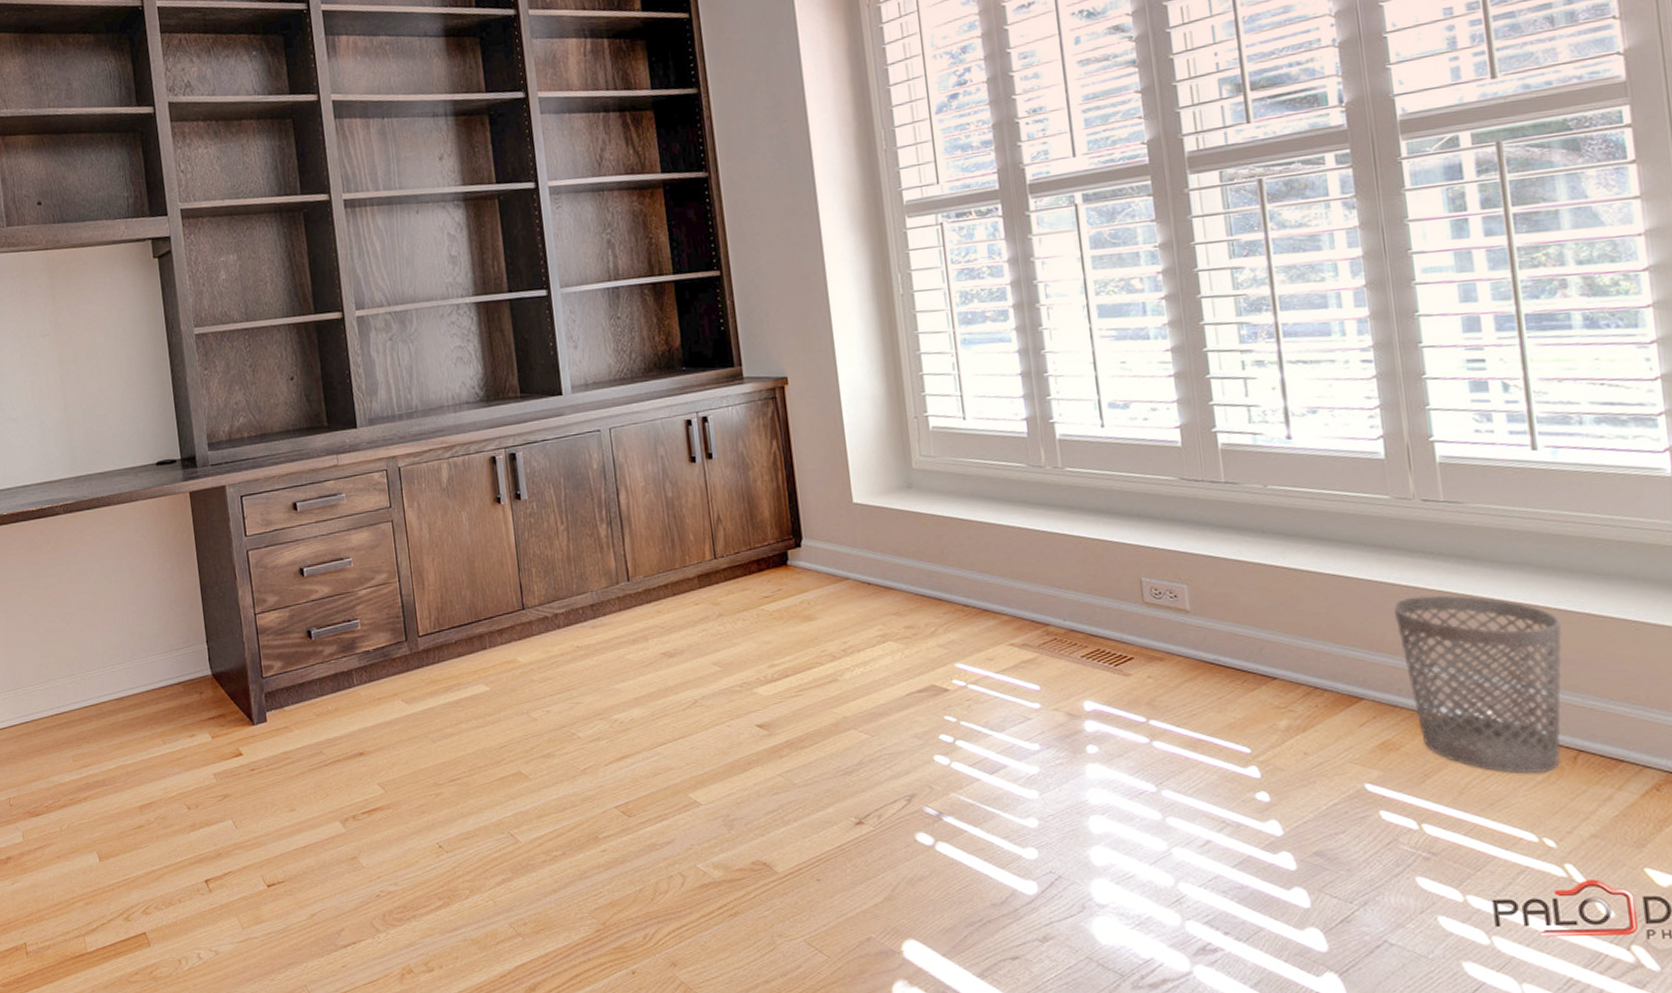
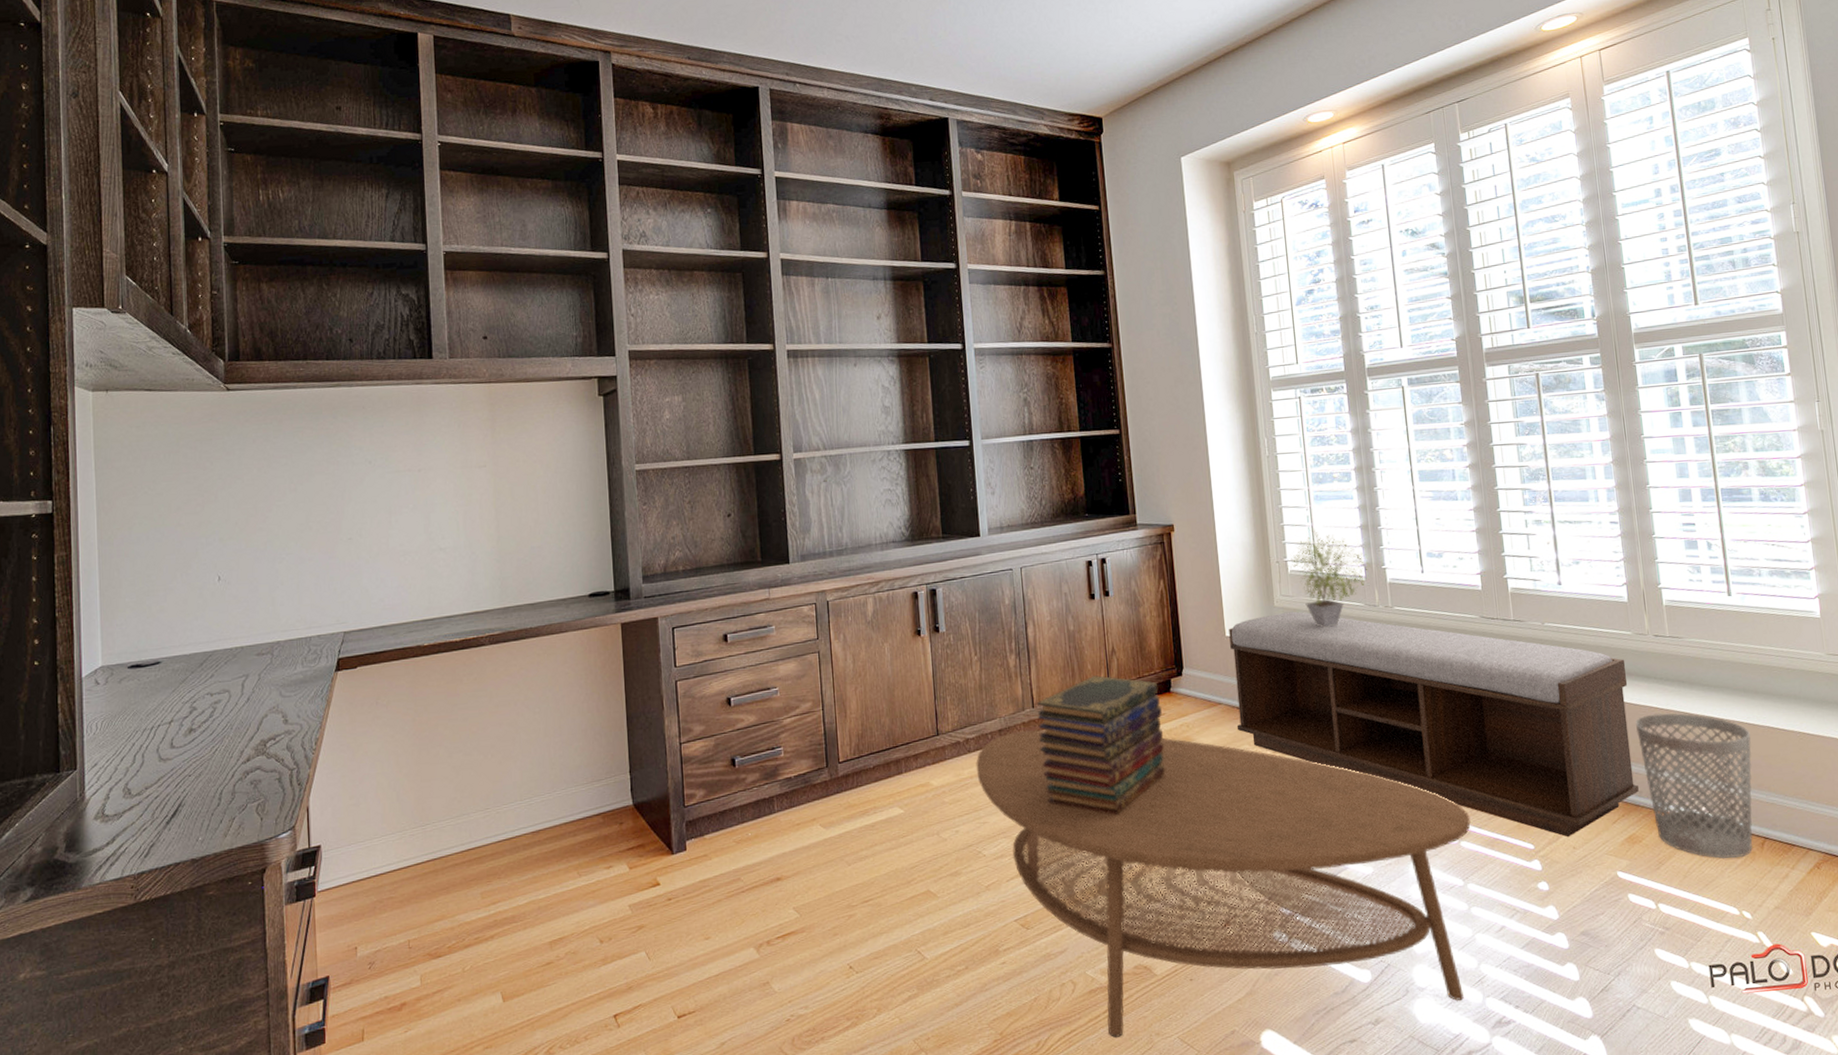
coffee table: none [566,604,1166,936] -> present [976,729,1471,1038]
book stack: none [632,546,783,700] -> present [1036,675,1165,816]
bench: none [856,474,1397,741] -> present [1229,611,1639,838]
potted plant: none [928,379,1034,493] -> present [1287,530,1370,628]

